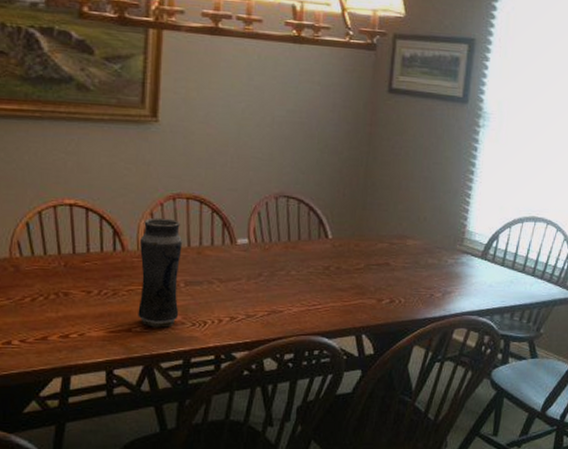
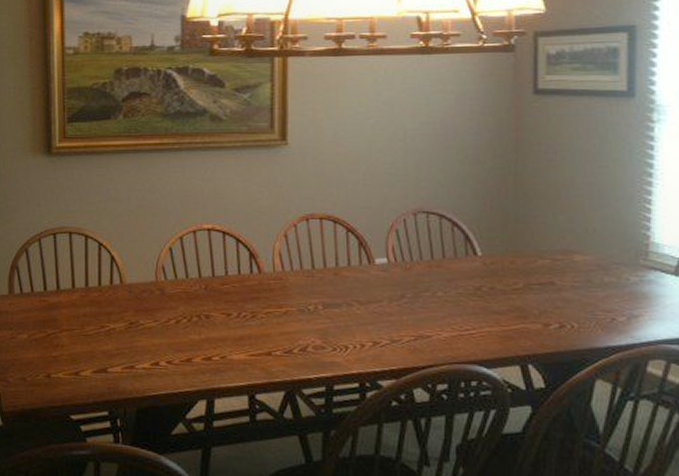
vase: present [138,217,182,328] -> none [276,239,319,352]

